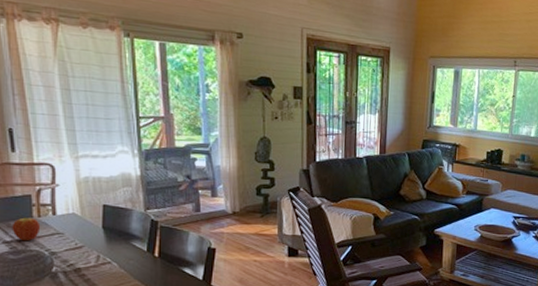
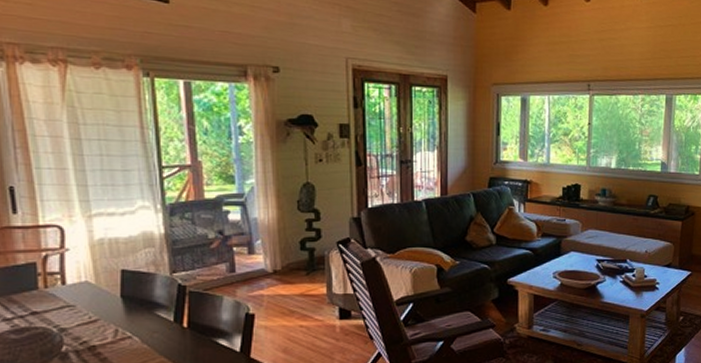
fruit: present [12,217,41,241] -> none [13,289,48,317]

